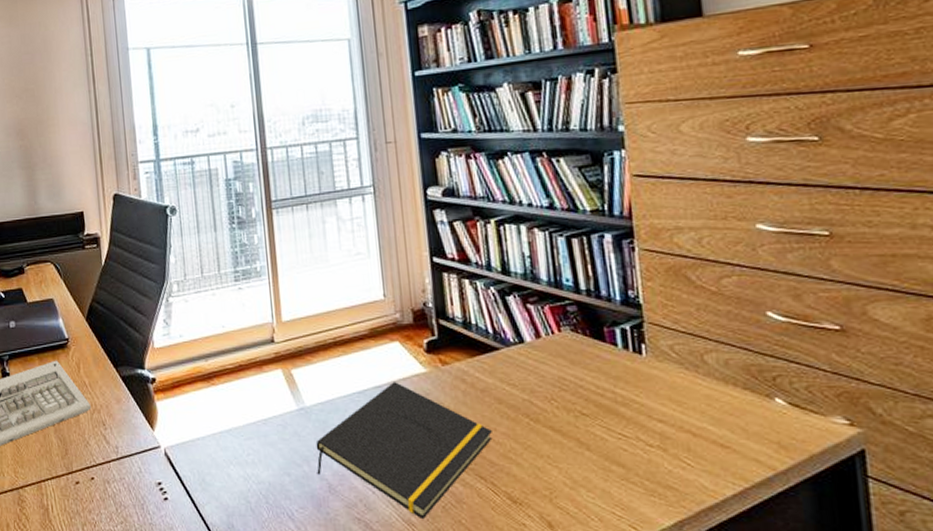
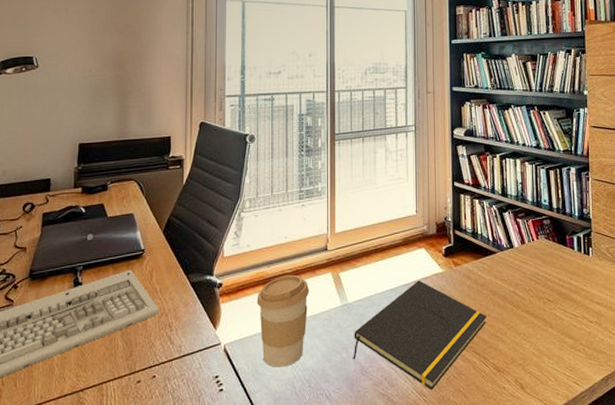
coffee cup: none [196,370,258,478] -> present [257,274,310,368]

